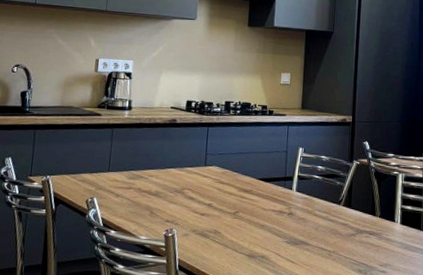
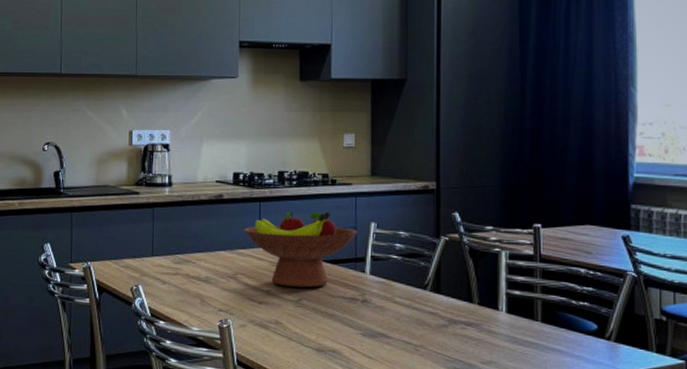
fruit bowl: none [193,136,288,202] -> present [244,211,357,288]

